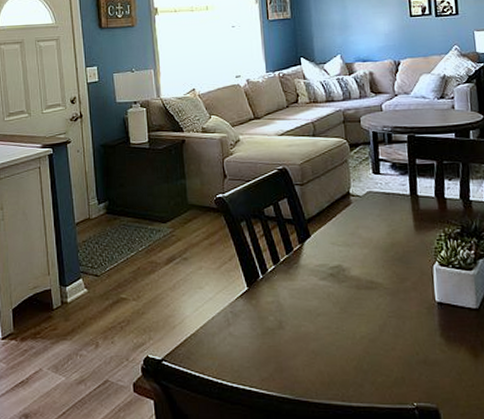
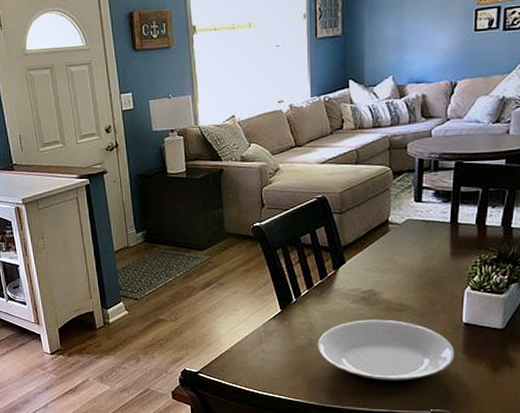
plate: none [288,298,433,373] -> present [318,319,455,384]

